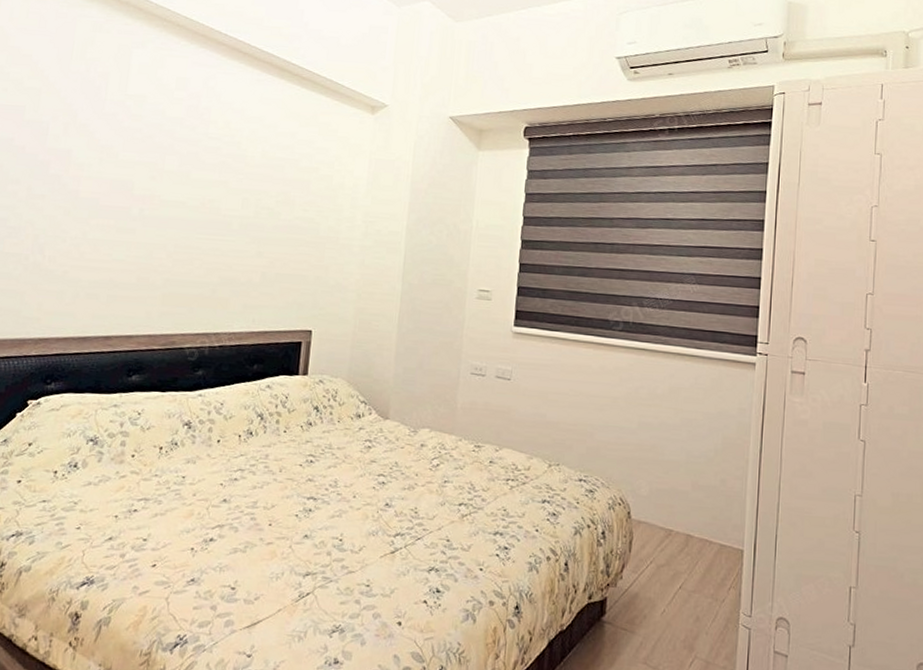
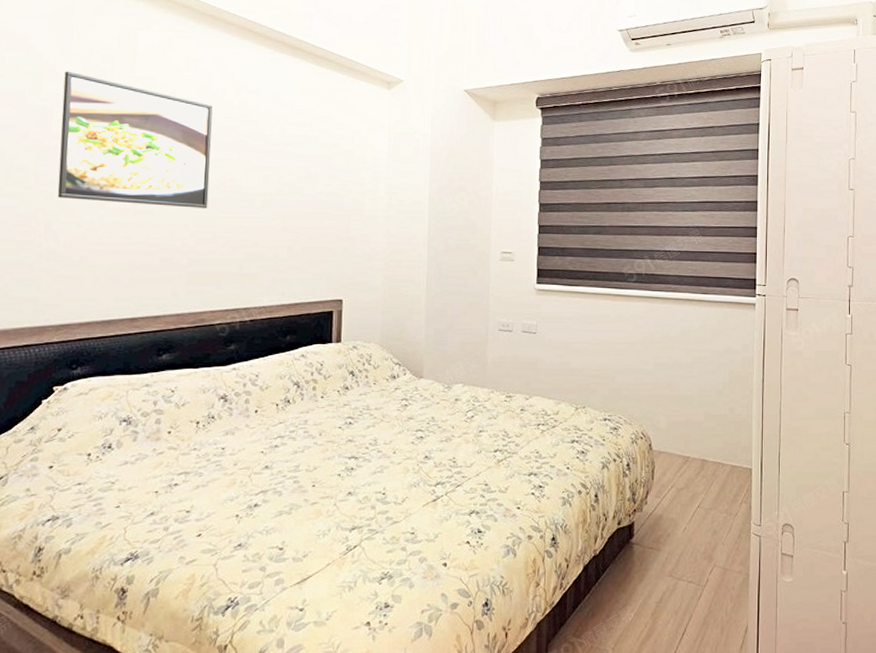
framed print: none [47,87,198,229] -> present [57,71,213,208]

